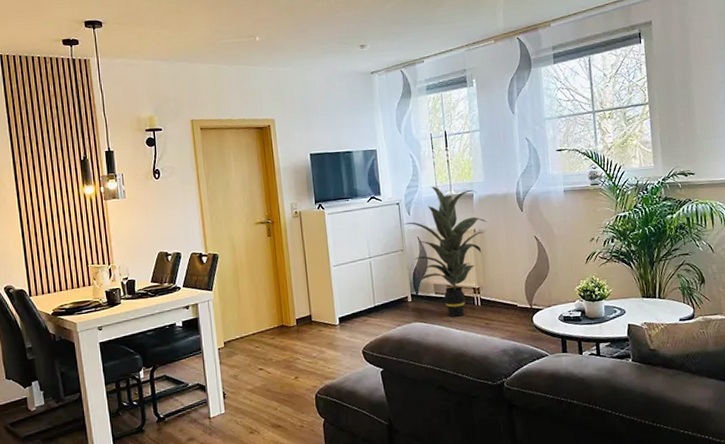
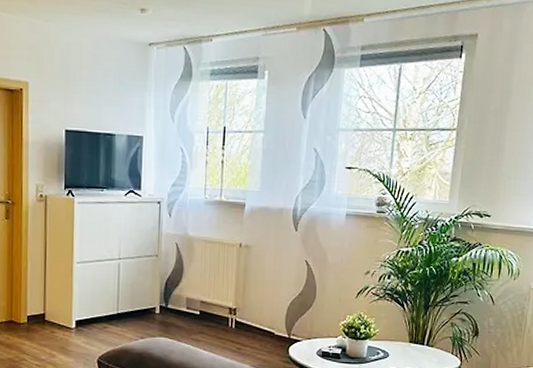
indoor plant: present [403,186,487,317] -> none [161,188,256,337]

